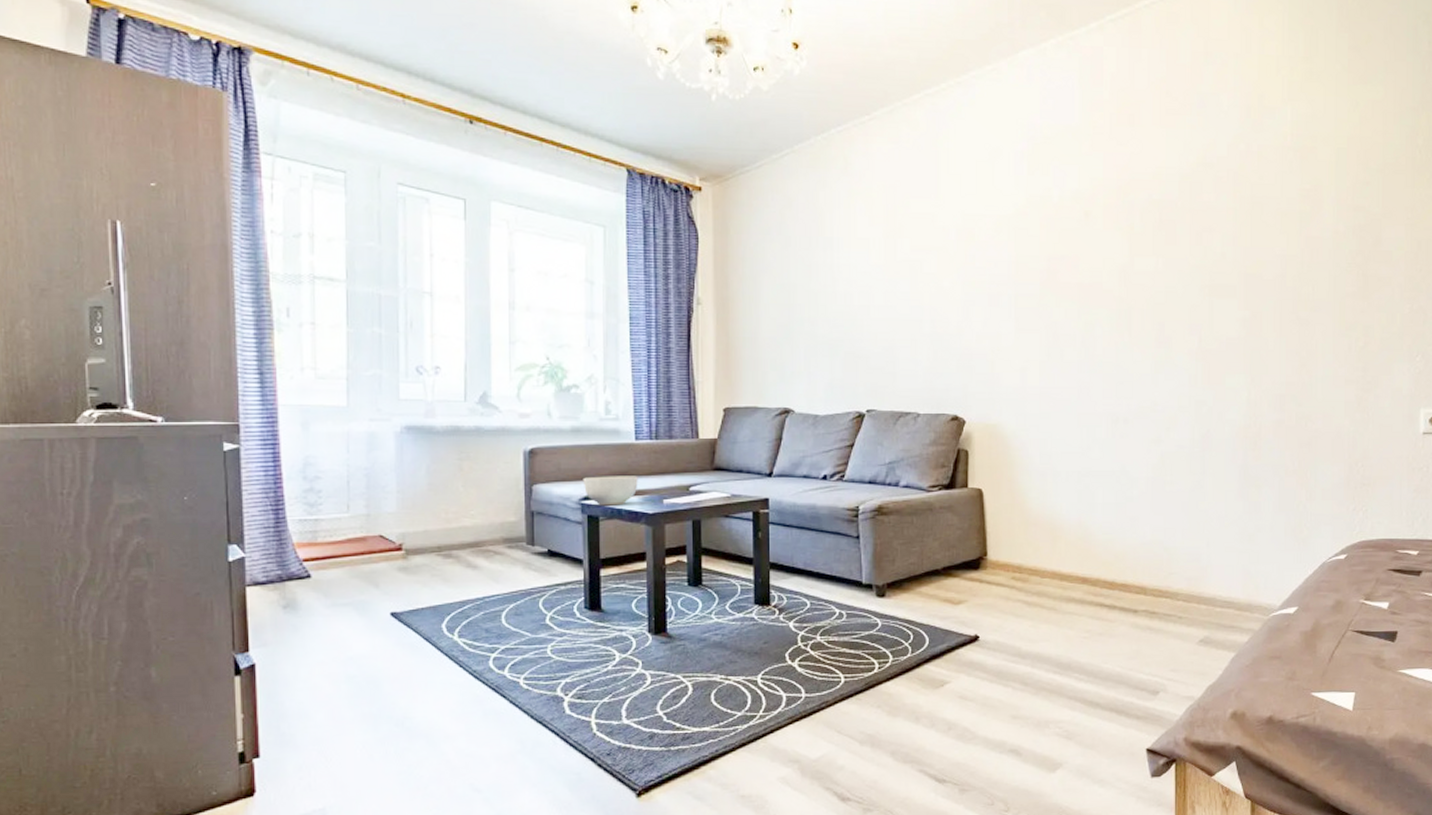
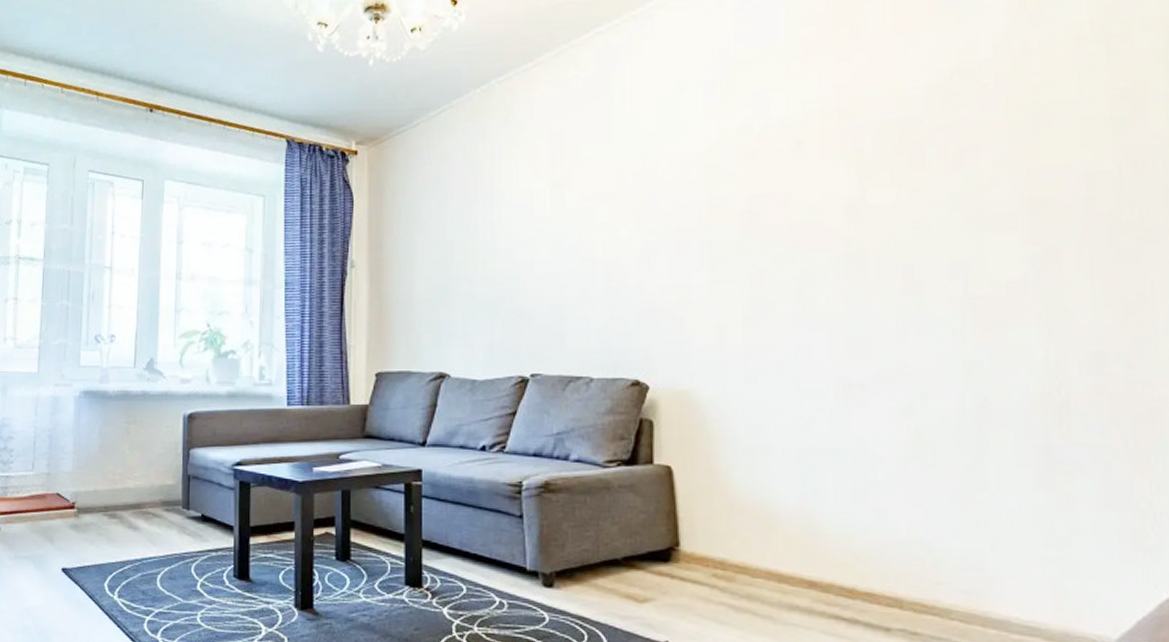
bowl: present [582,476,638,506] -> none [236,441,289,472]

